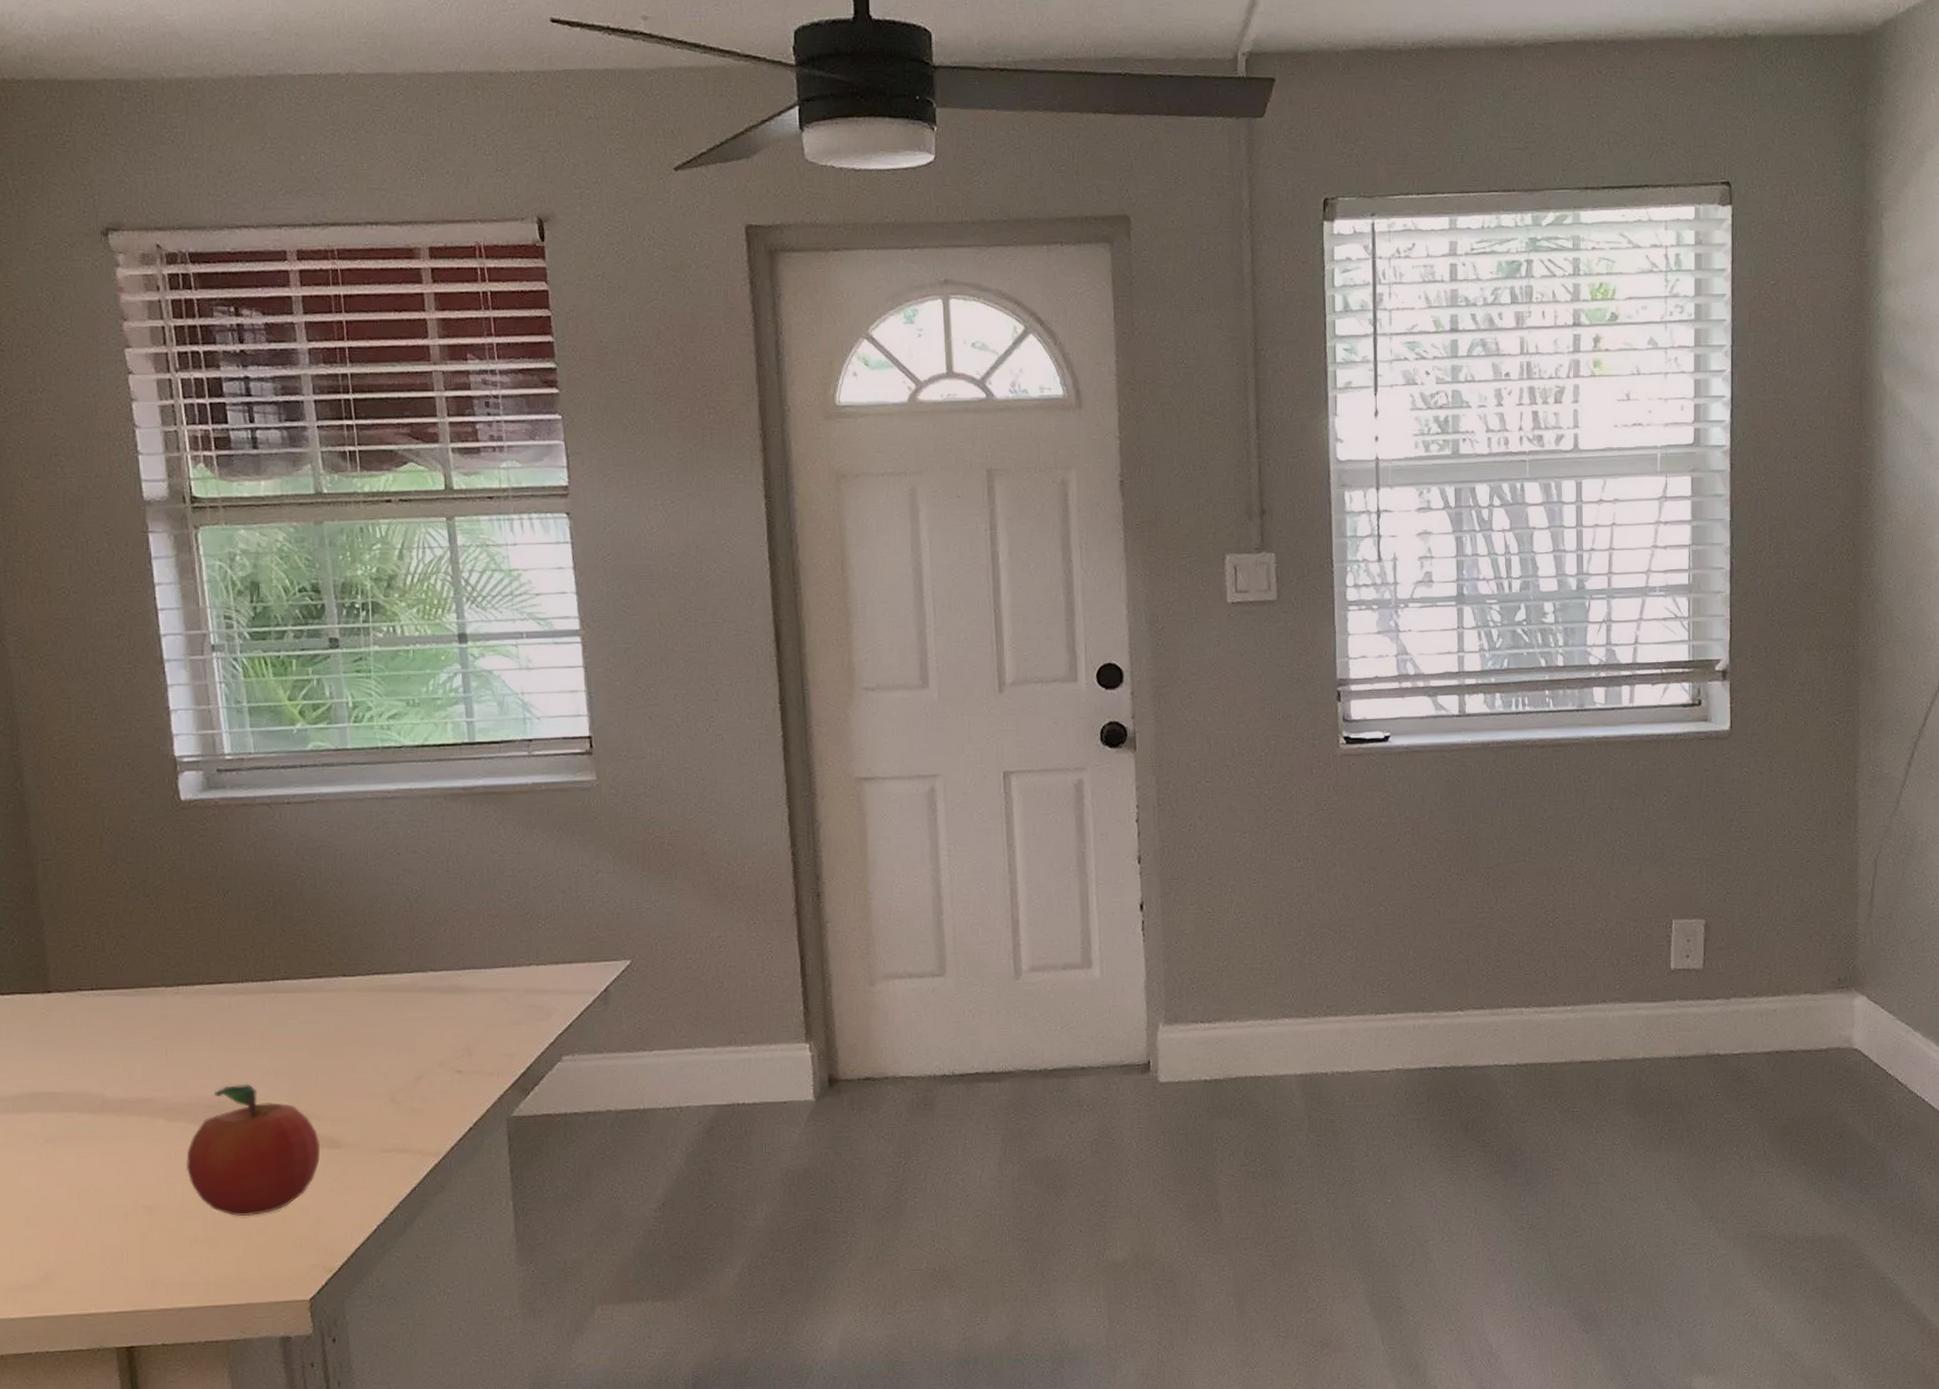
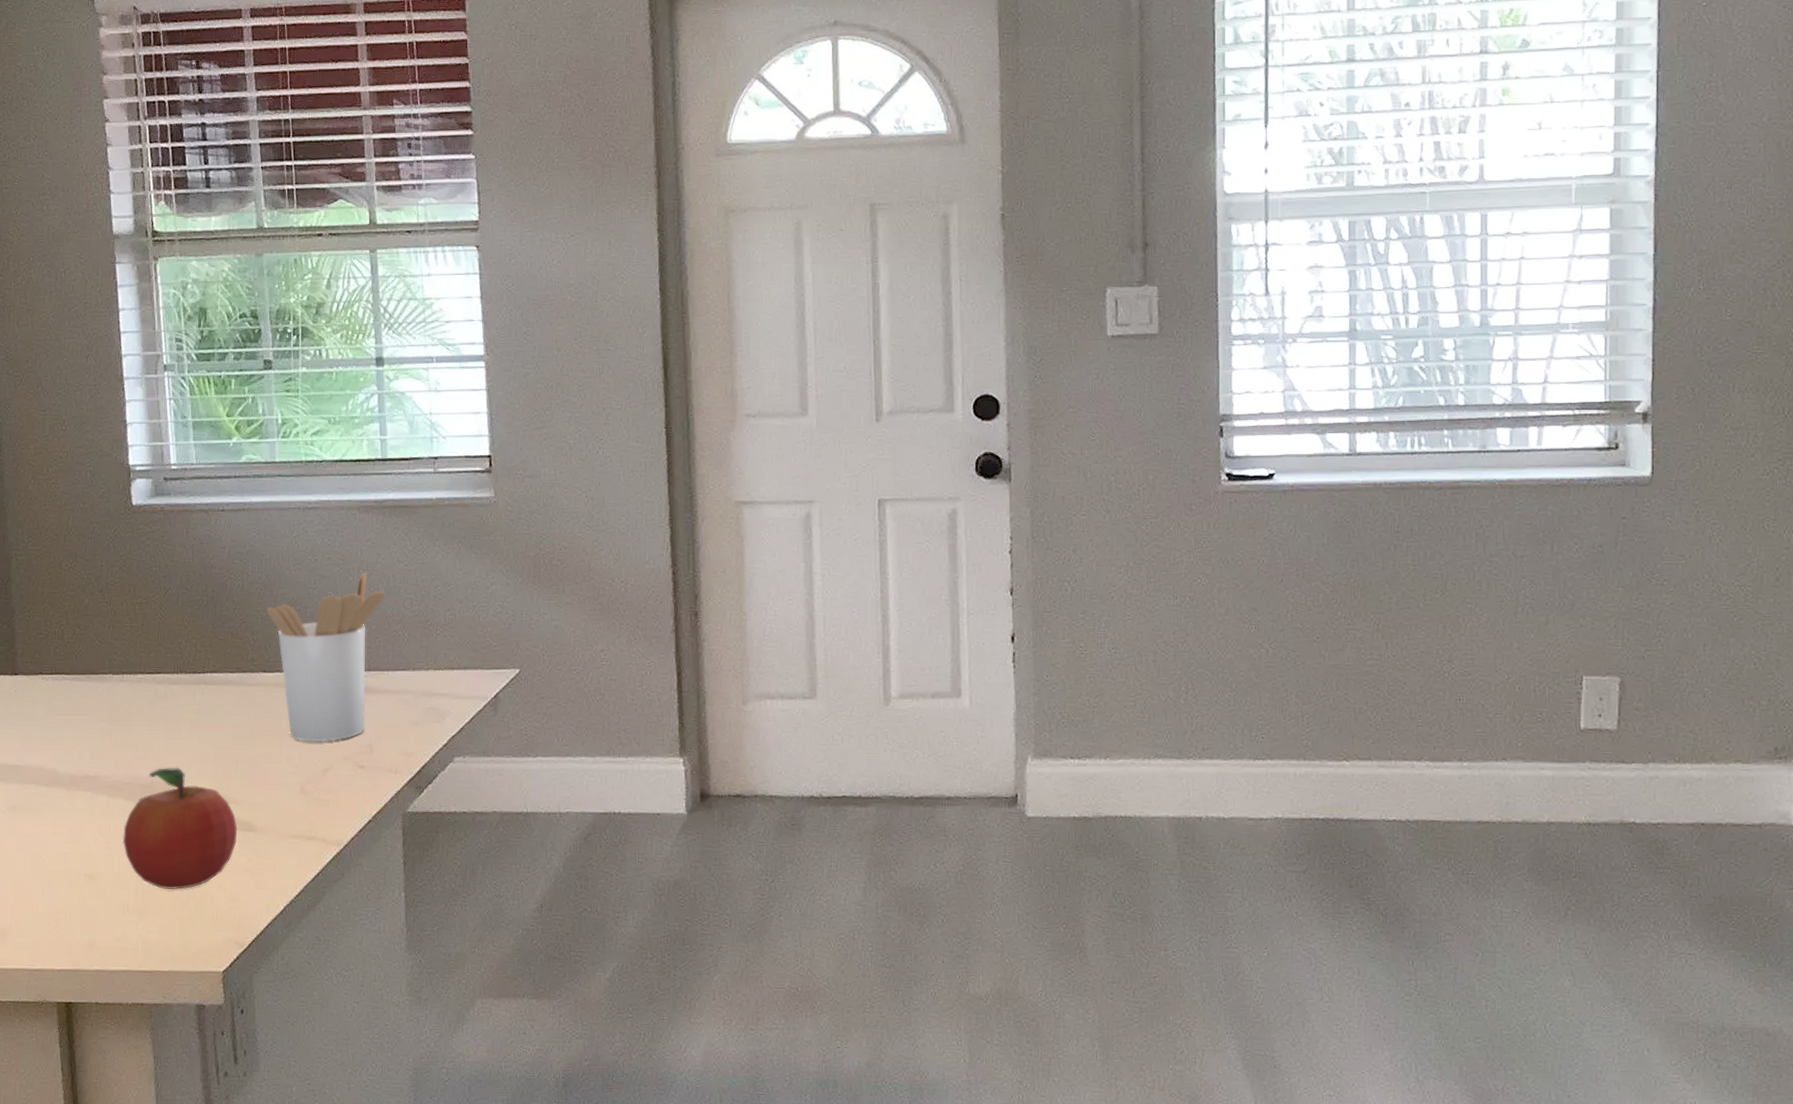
utensil holder: none [343,864,478,1049] -> present [266,572,385,742]

